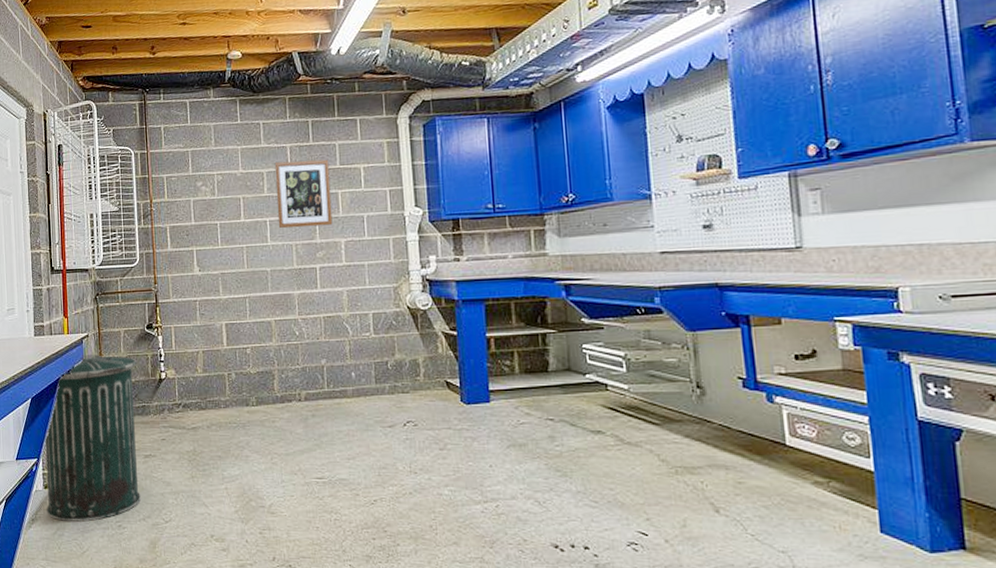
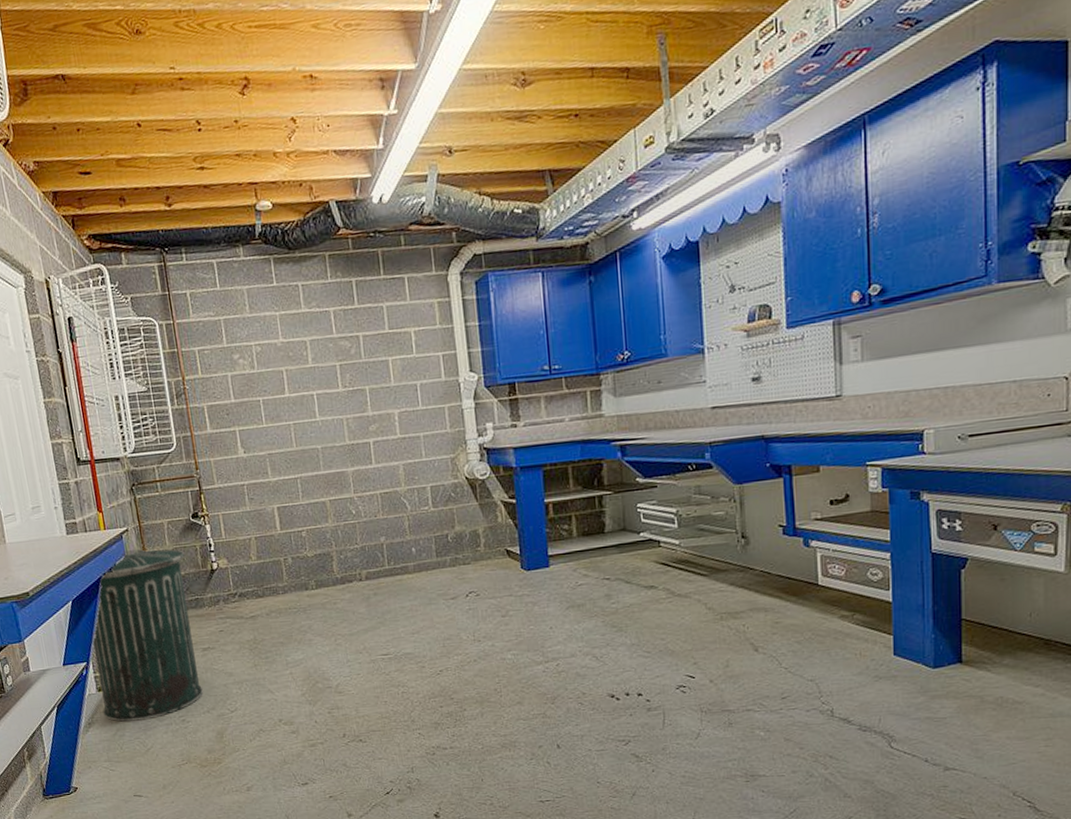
wall art: present [274,159,333,228] -> none [317,323,385,401]

